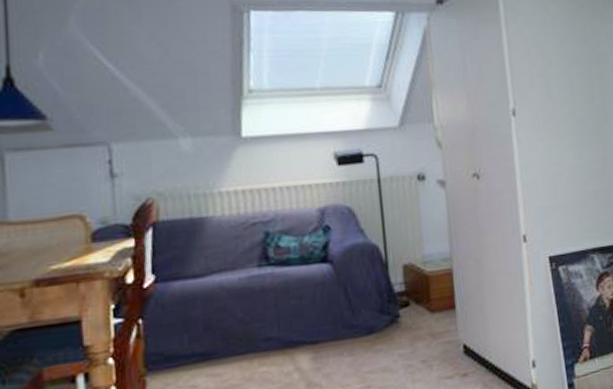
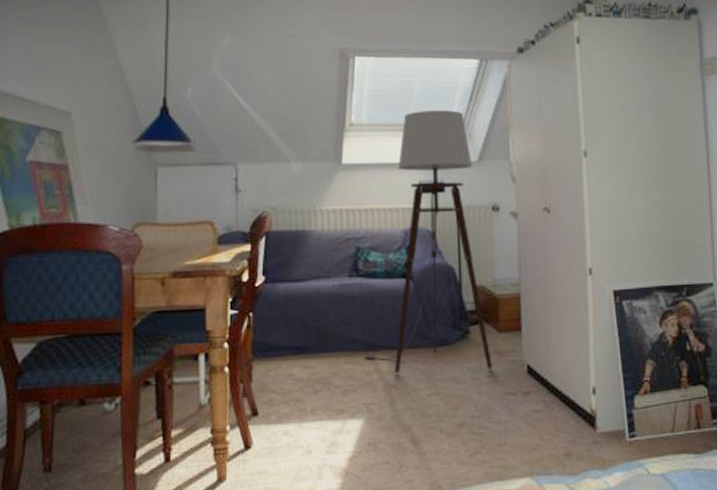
floor lamp: none [279,70,426,371] -> present [362,109,492,374]

